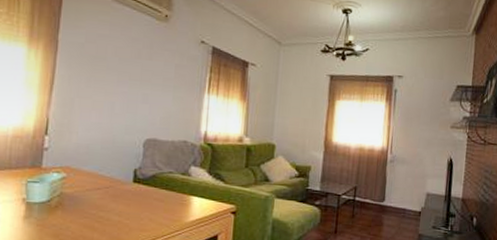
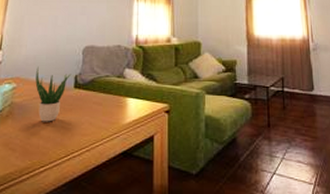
potted plant: none [88,156,131,216] -> present [35,66,72,122]

